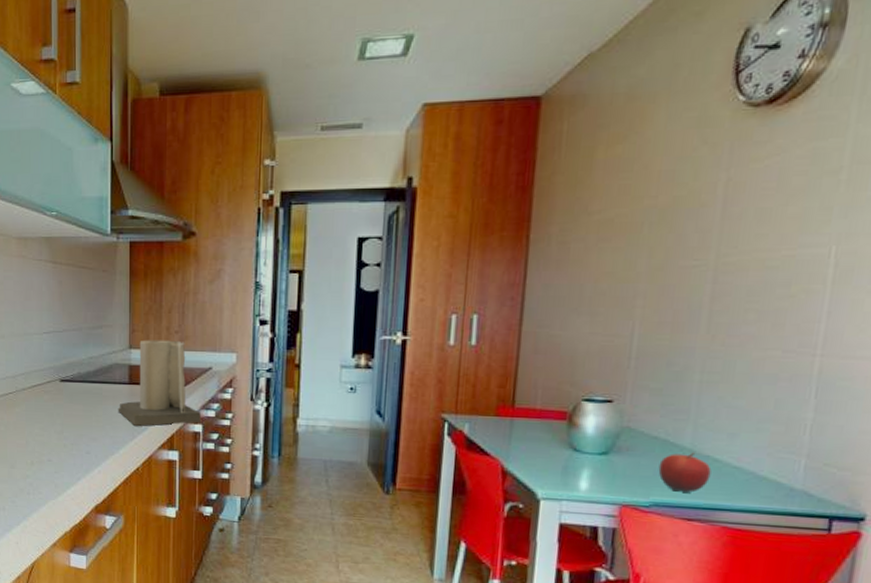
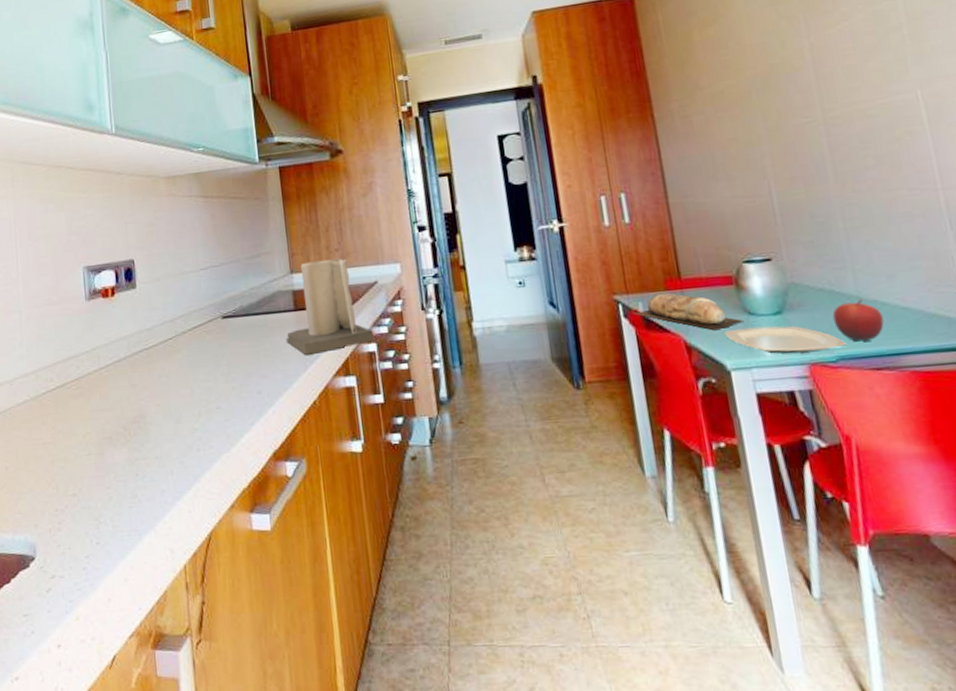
bread loaf: none [458,419,568,461] -> present [634,293,745,331]
plate: none [544,462,664,495] -> present [724,325,846,354]

